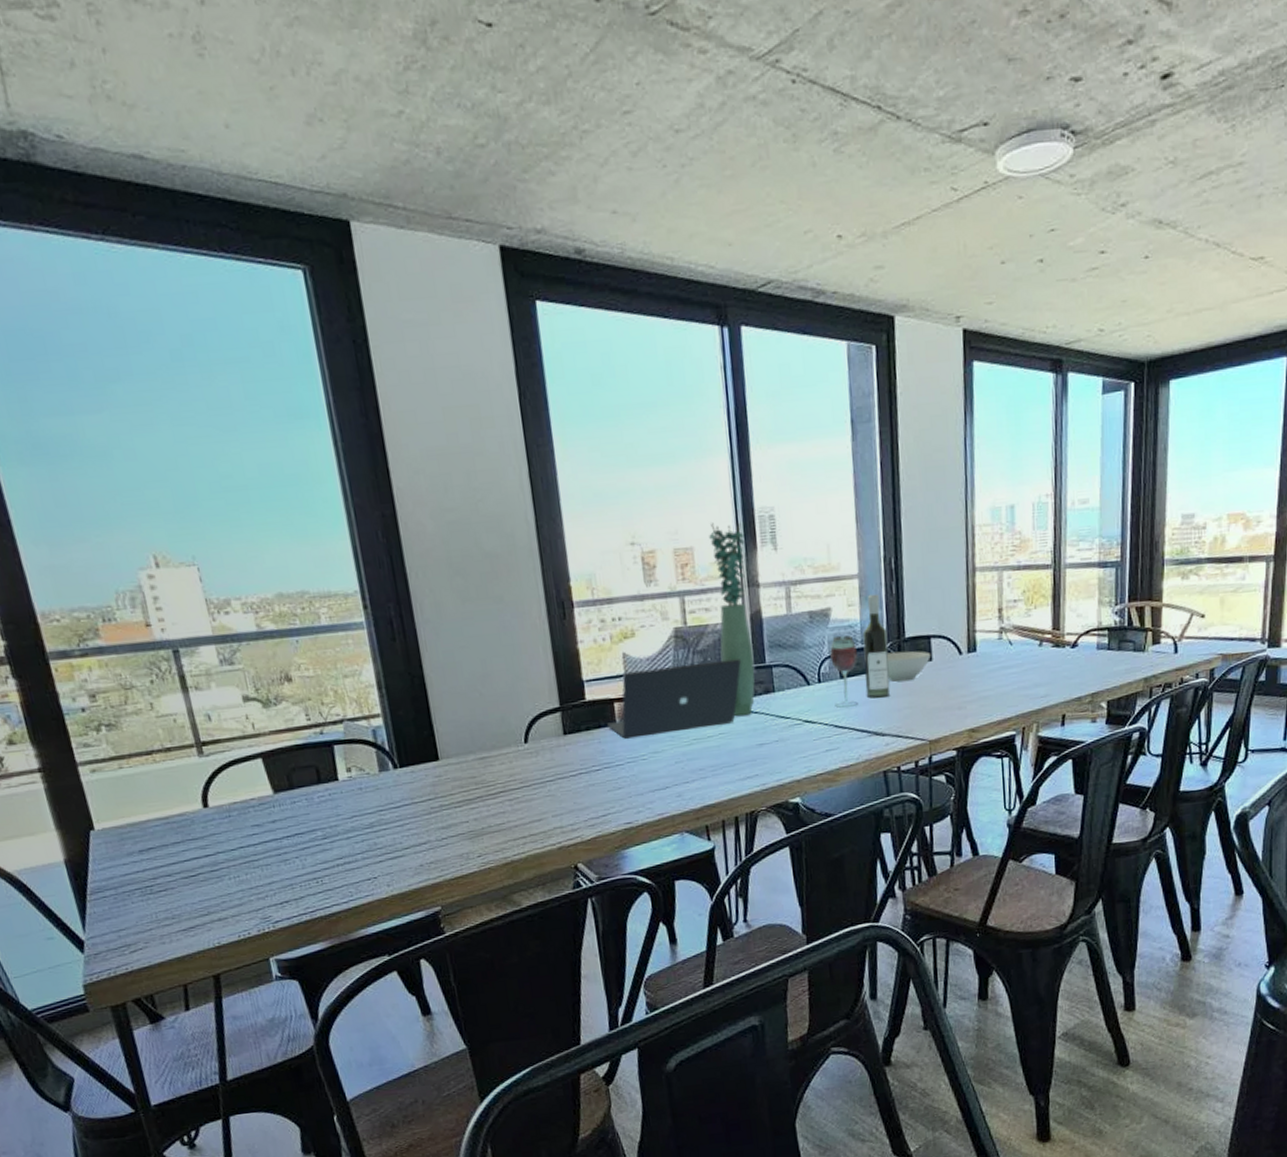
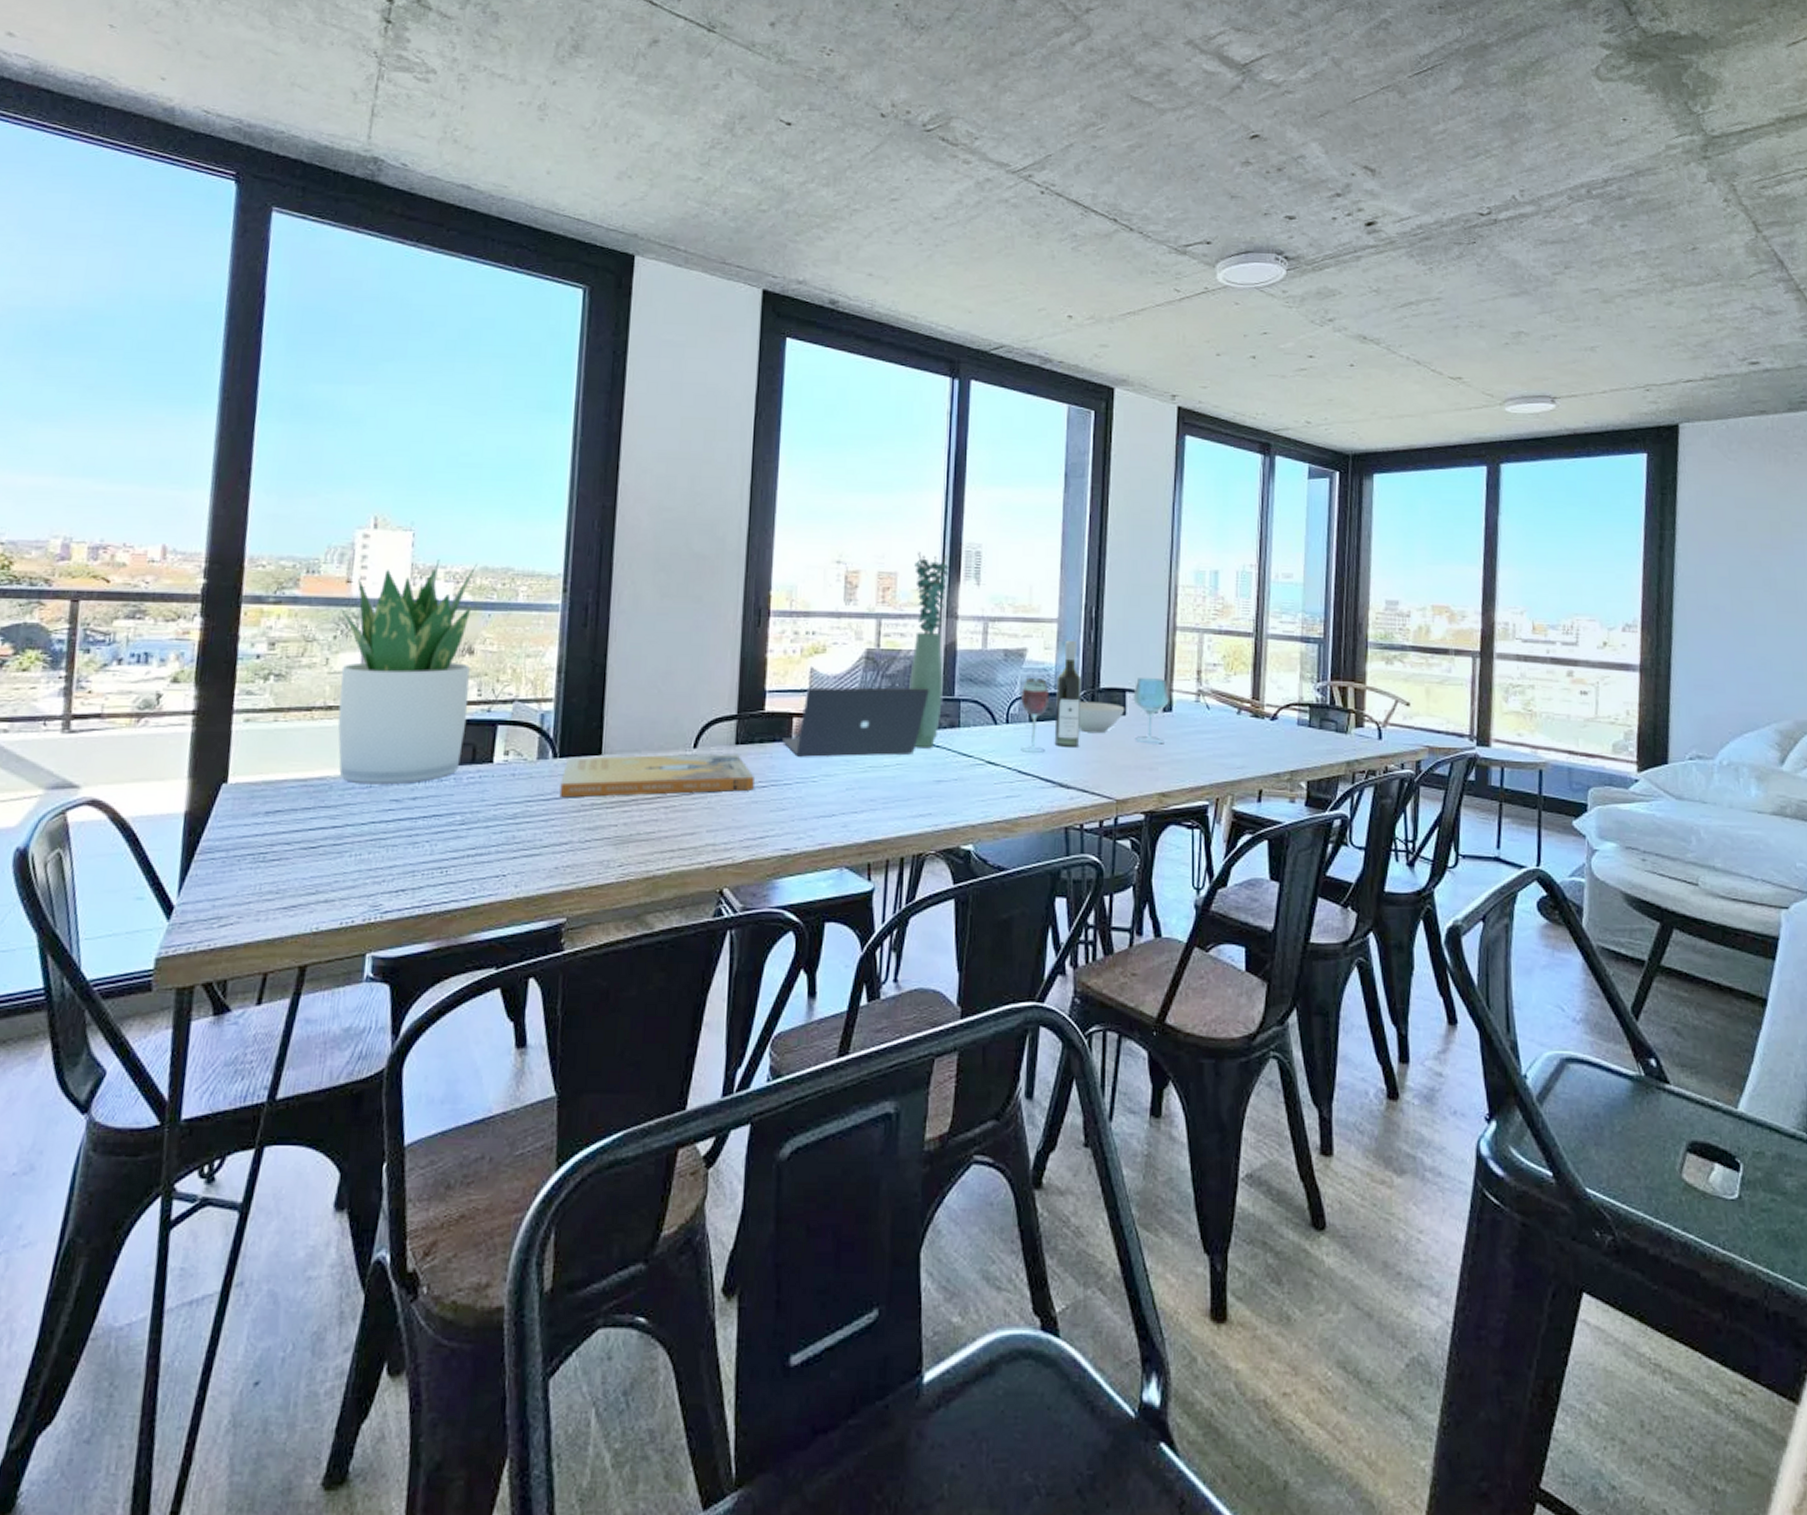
planter: none [148,591,308,815] -> present [337,559,477,785]
book: none [406,743,589,804] -> present [559,753,754,798]
wine glass: none [938,621,973,686] -> present [1133,678,1169,744]

